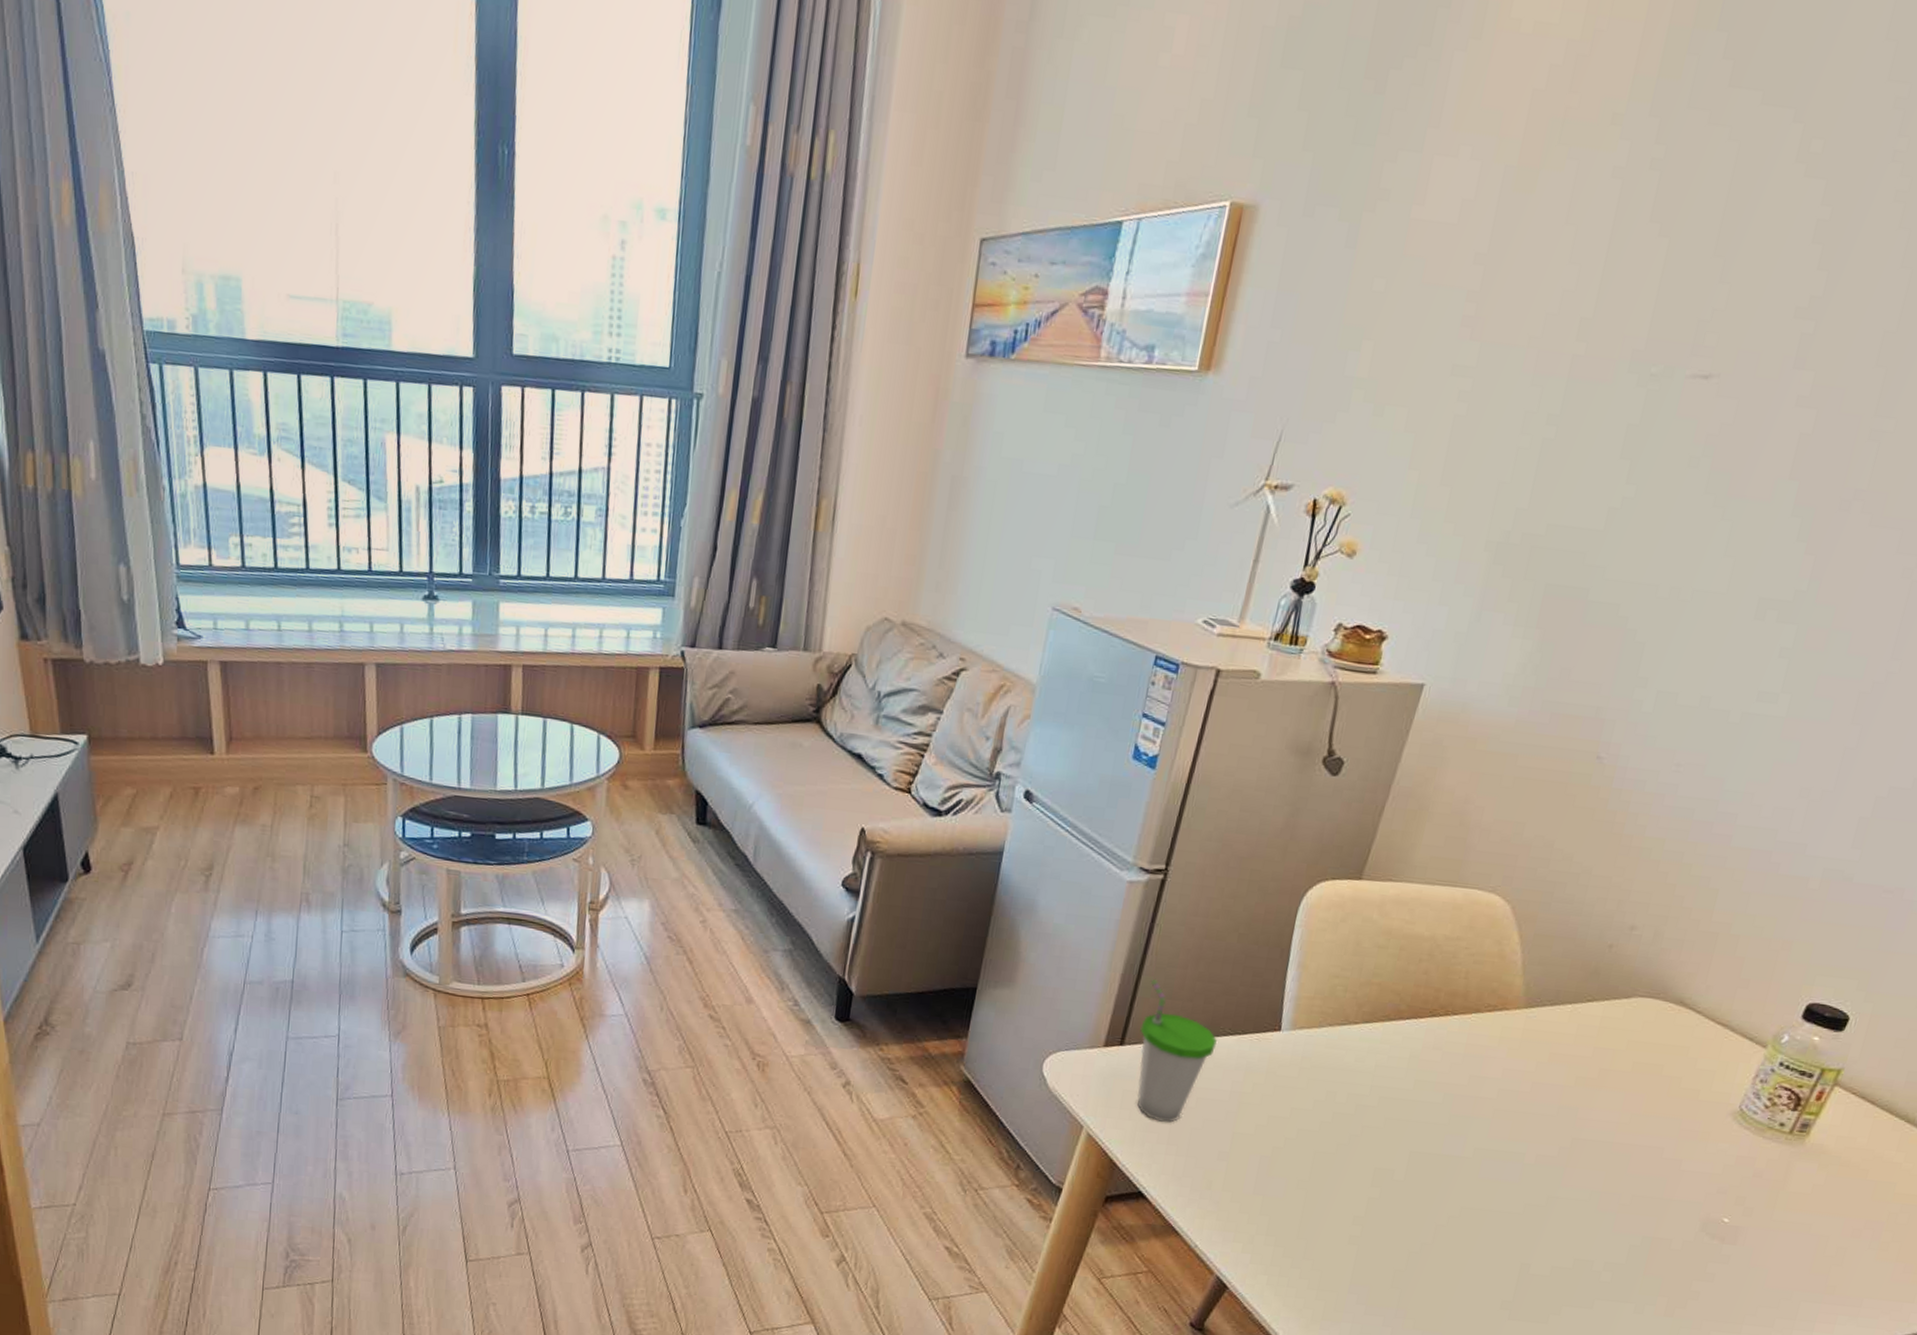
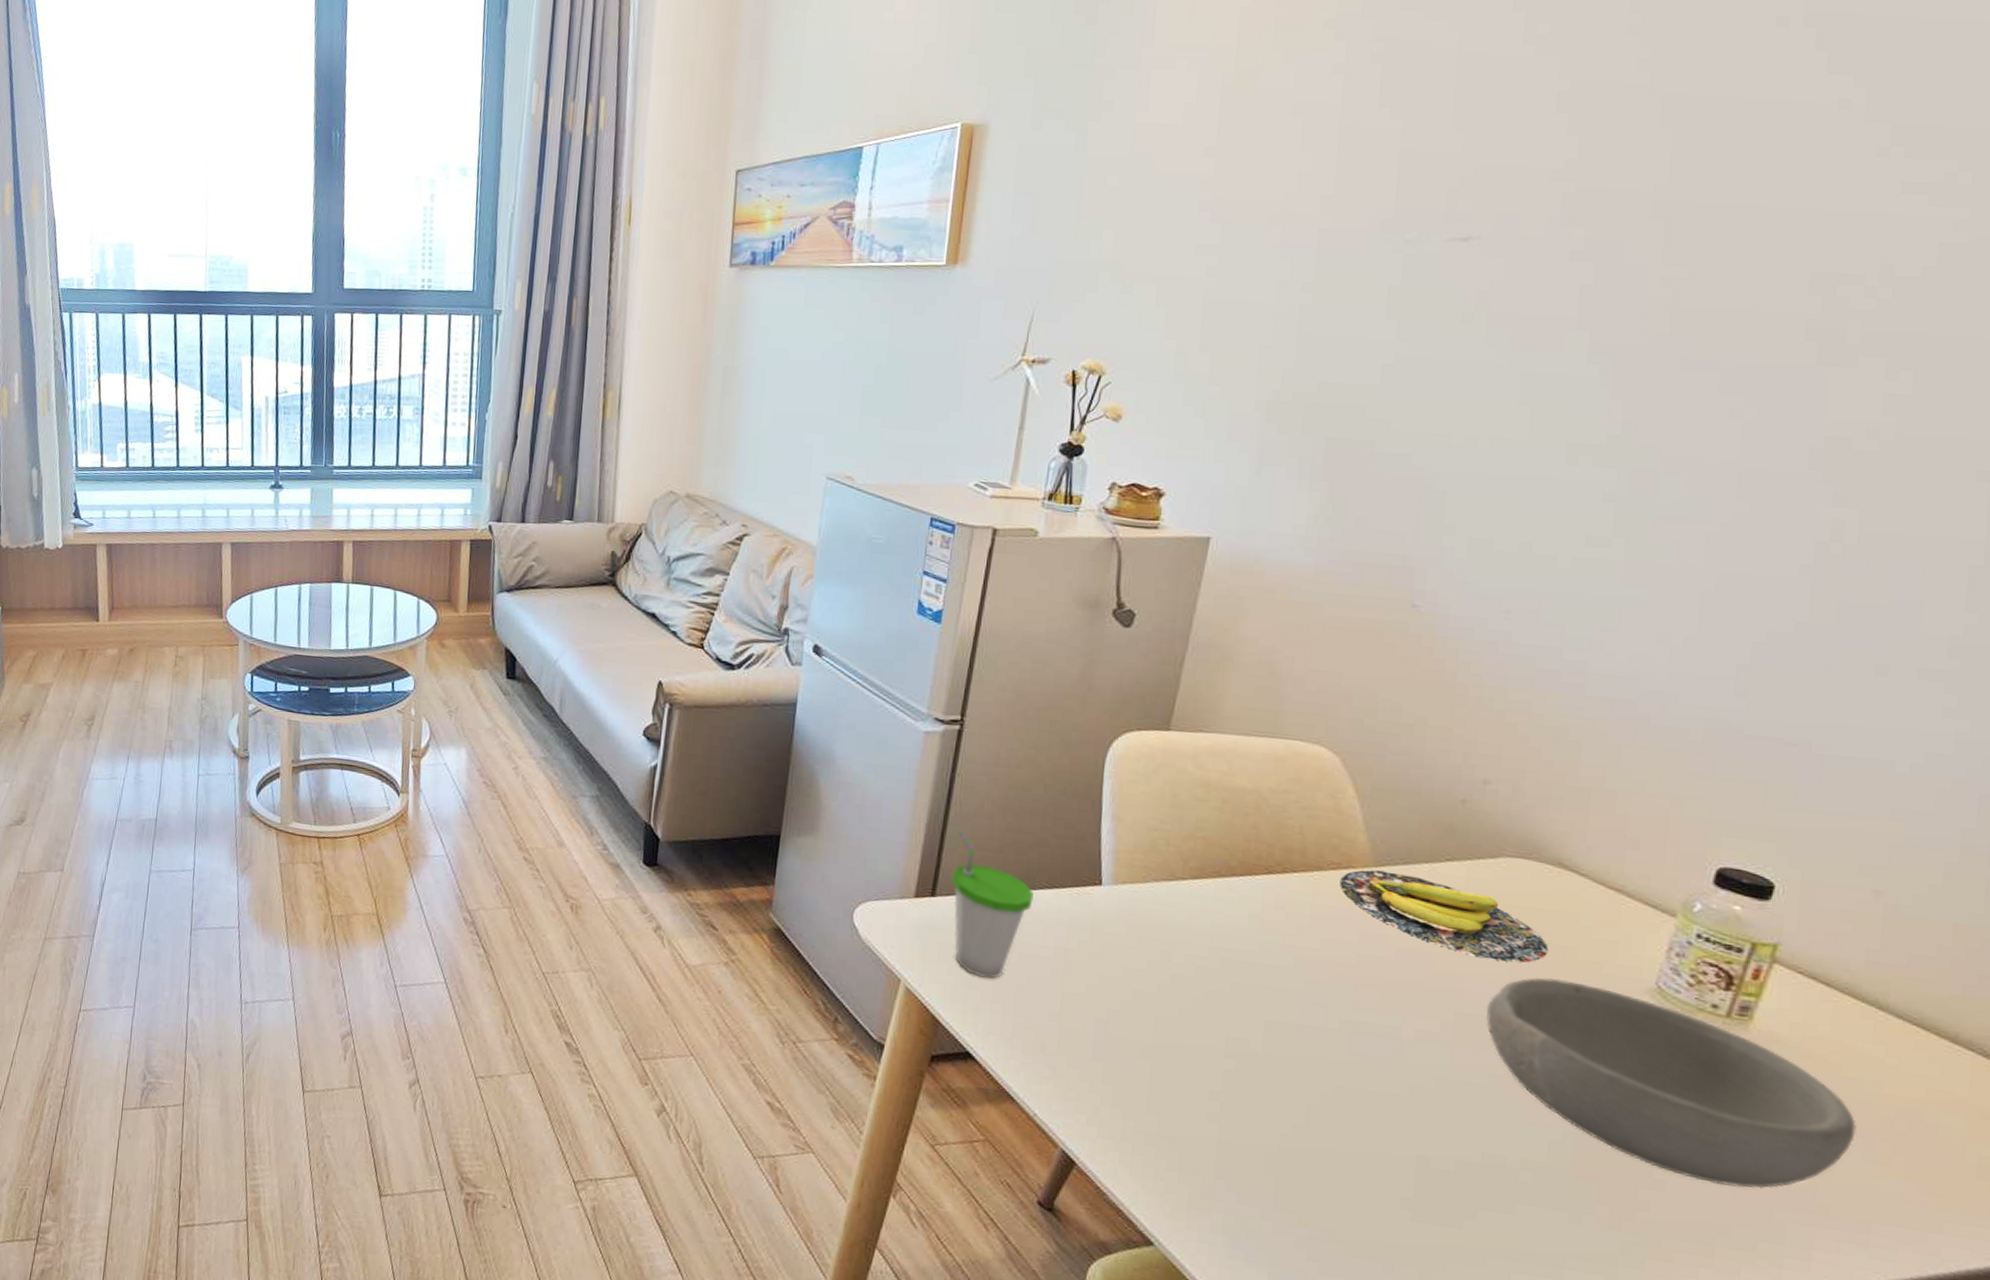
banana: none [1492,1011,1659,1092] -> present [1339,870,1548,963]
bowl: none [1596,1104,1870,1276] -> present [1486,977,1856,1189]

